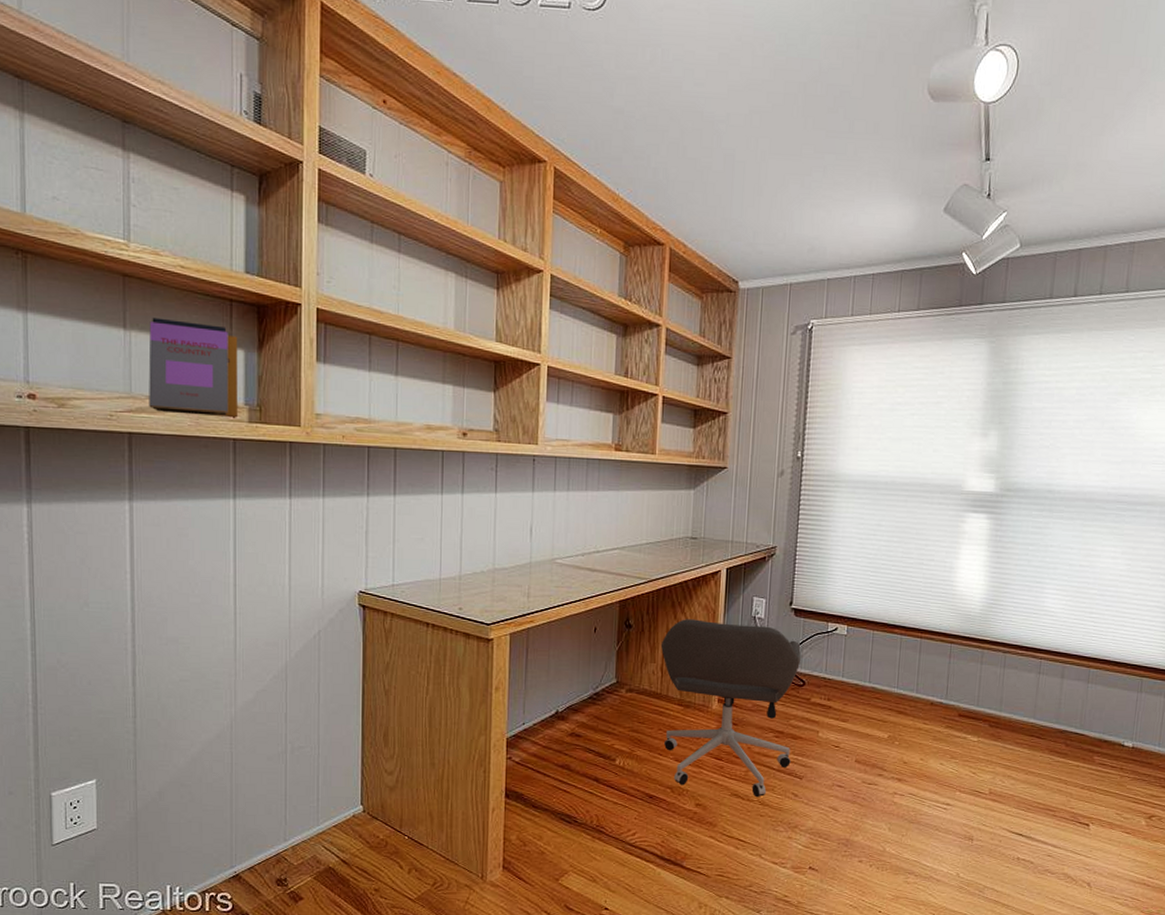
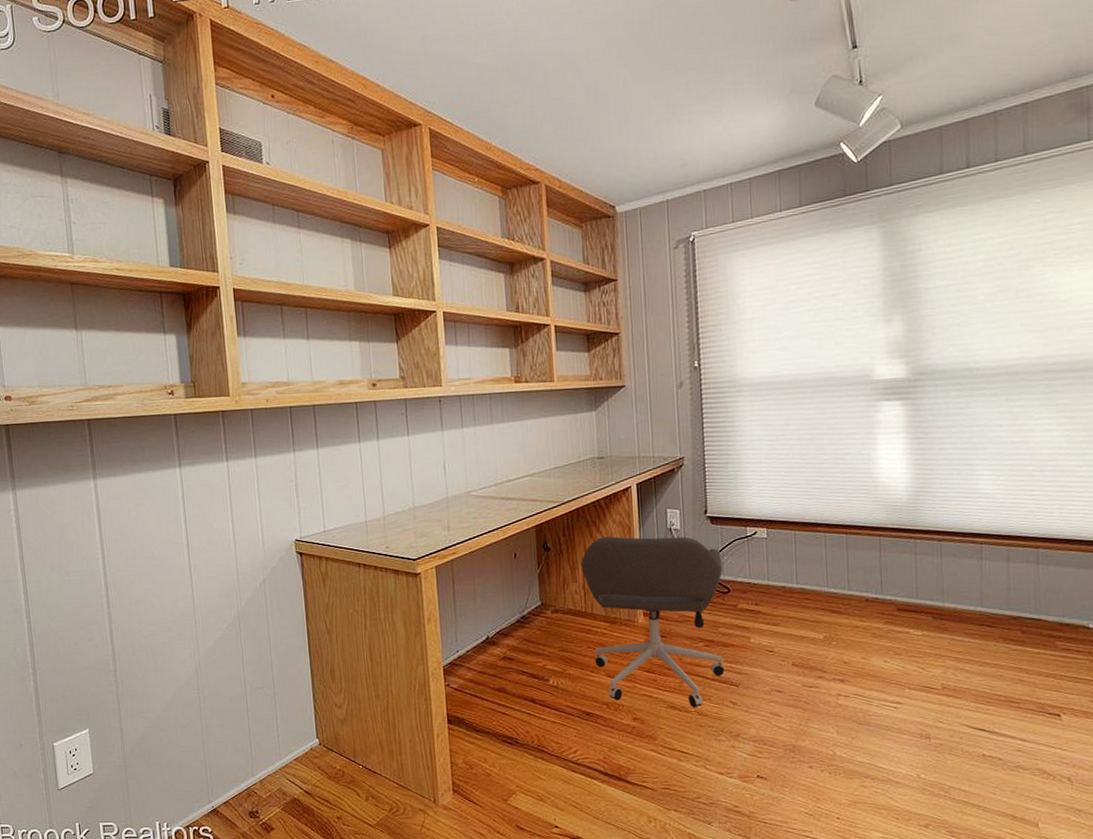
books: present [148,317,239,418] -> none [96,316,177,399]

